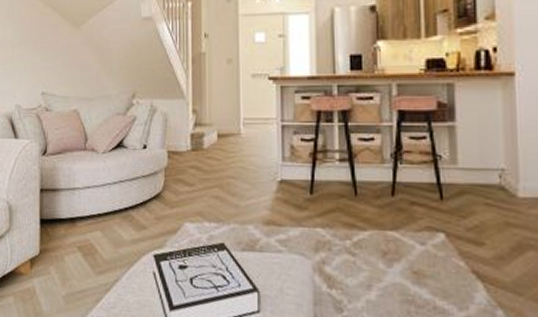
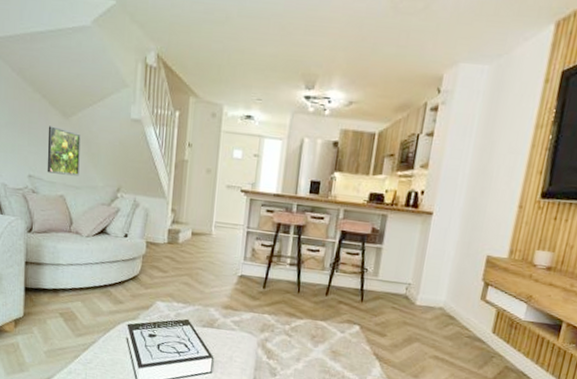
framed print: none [59,38,92,87] -> present [47,126,81,176]

